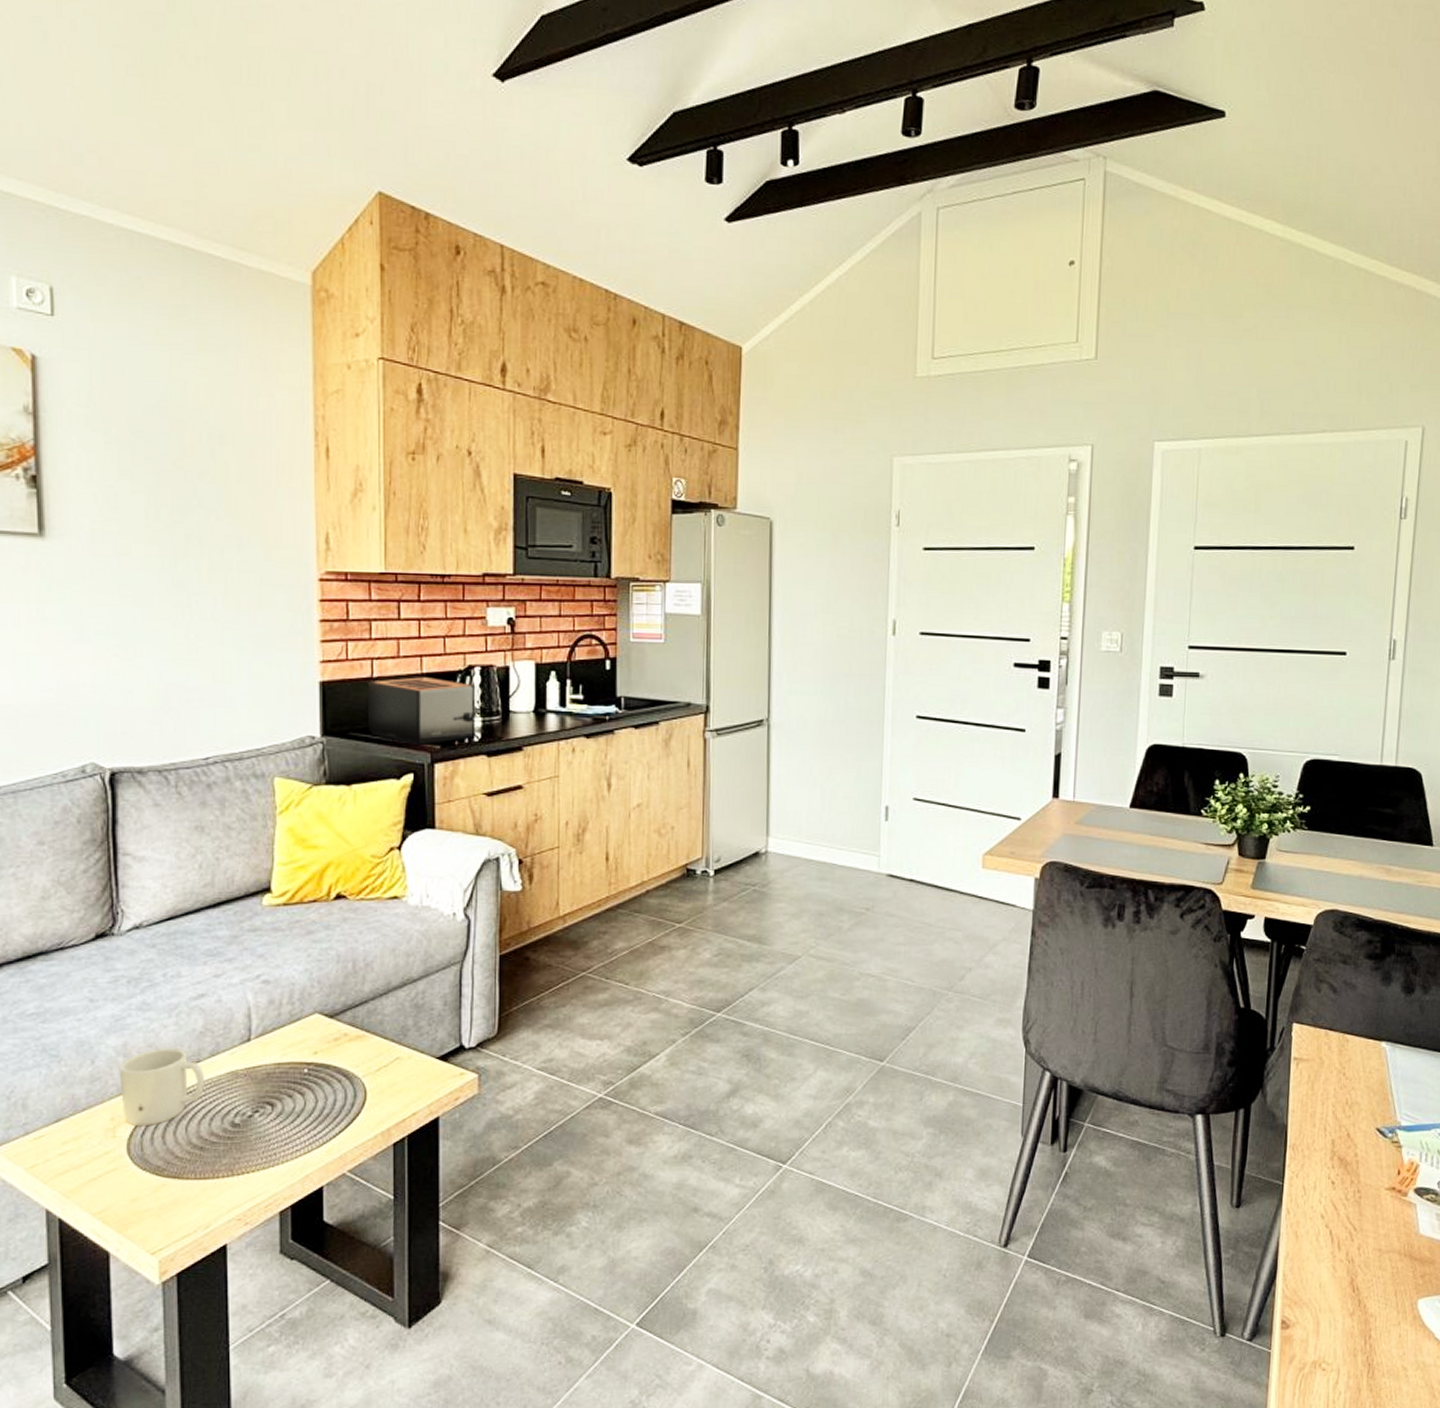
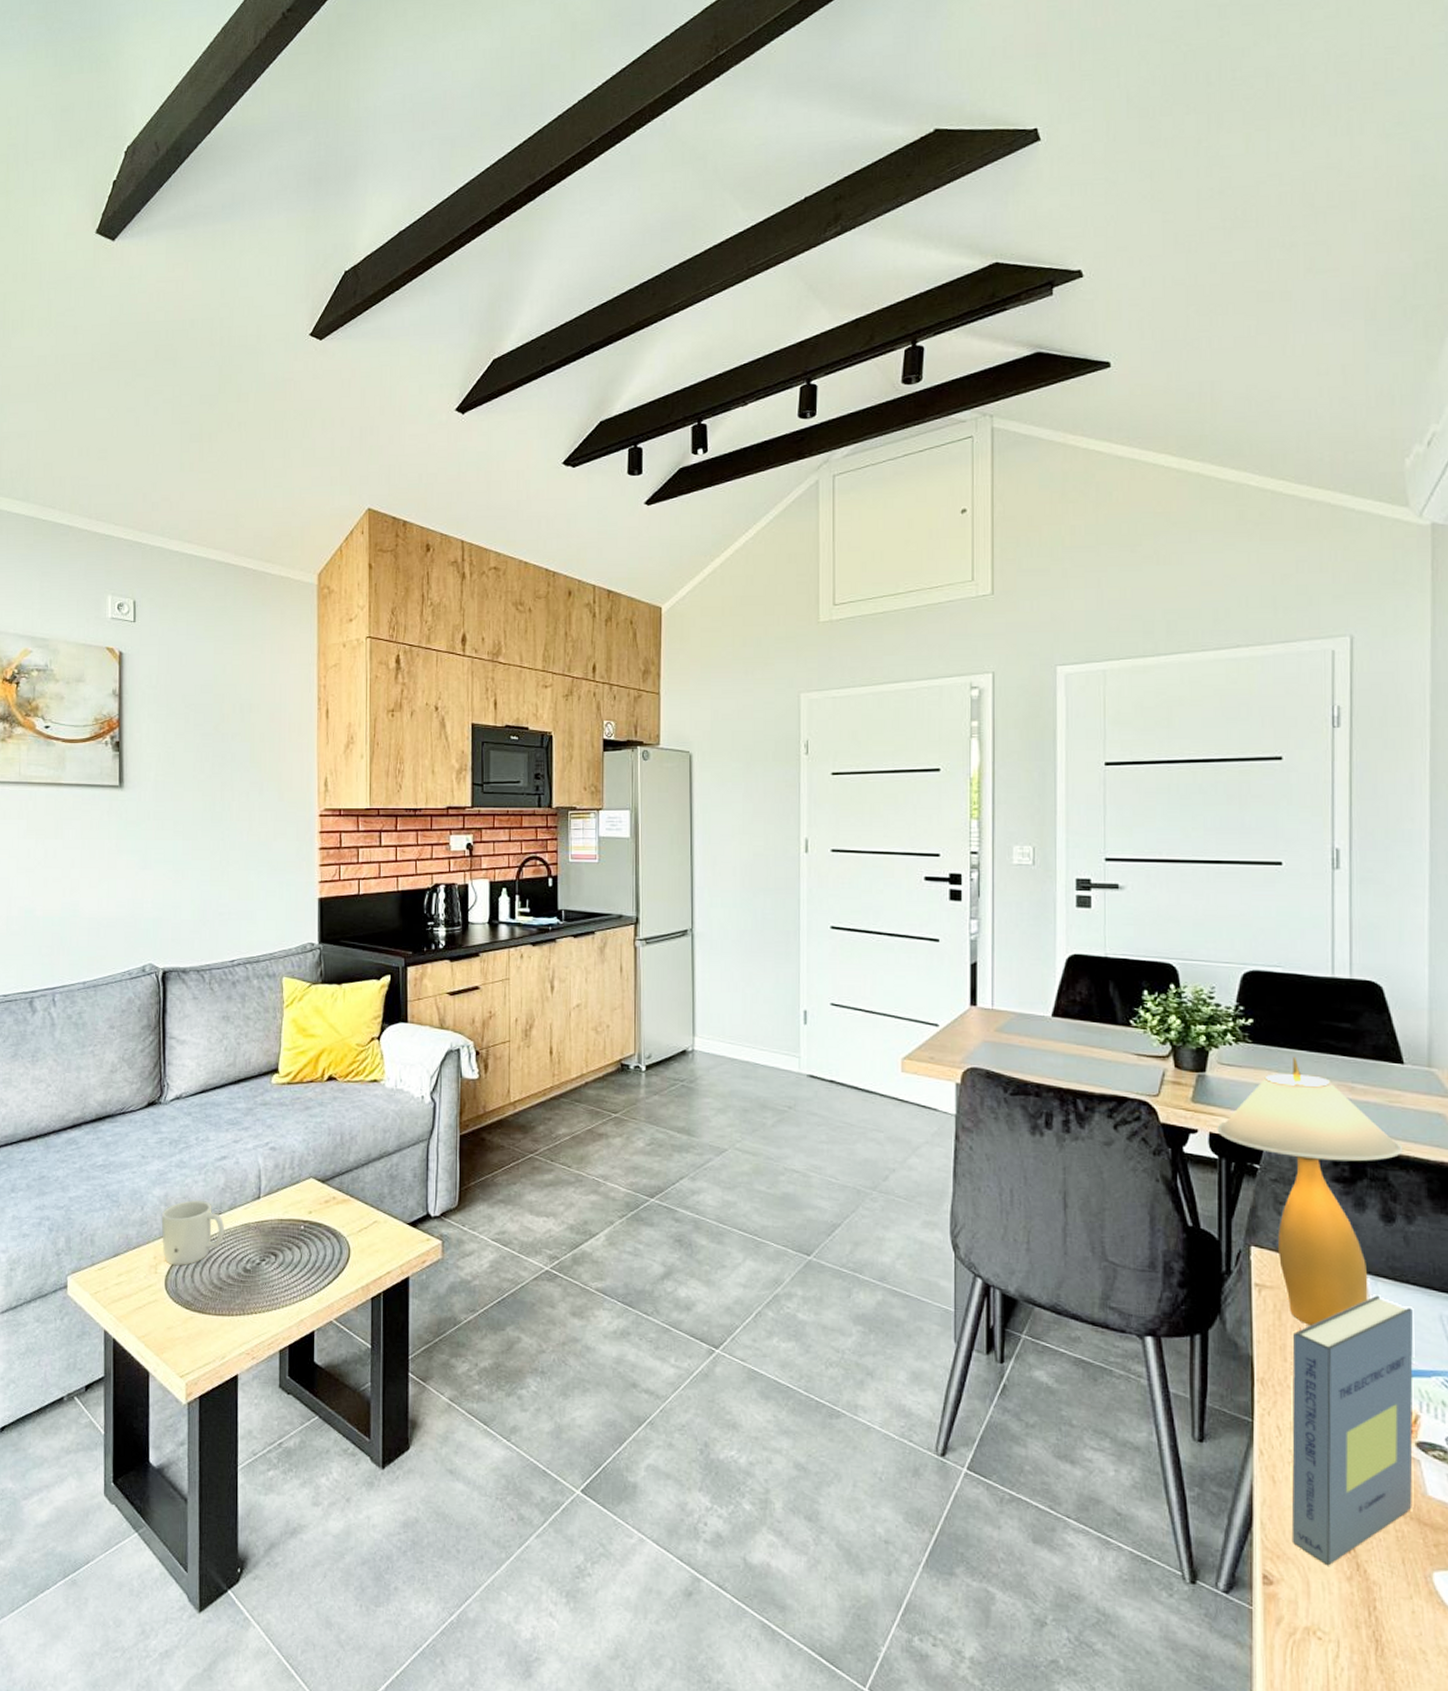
toaster: present [368,677,476,746] -> none [355,894,441,952]
table lamp: none [1271,841,1426,1092] -> present [1217,1056,1403,1326]
book: none [1307,1060,1422,1306] -> present [1291,1295,1414,1566]

